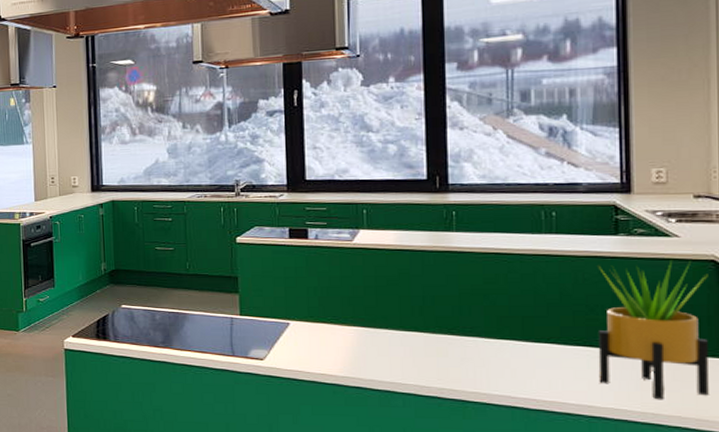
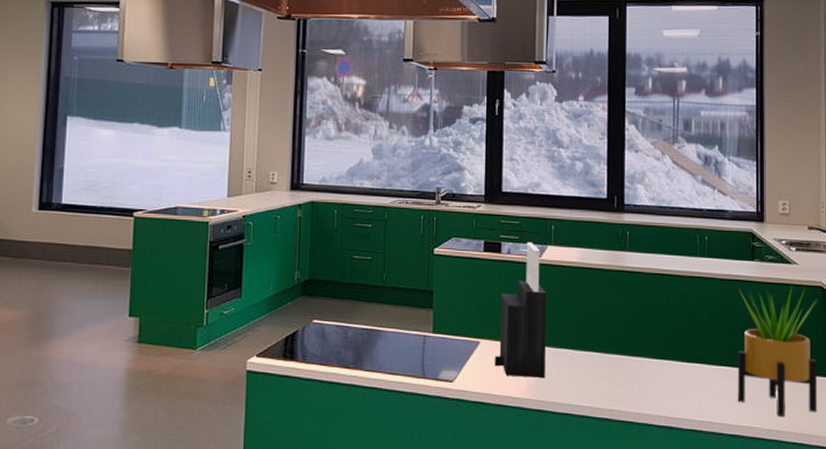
knife block: none [306,226,364,358] -> present [494,241,547,379]

